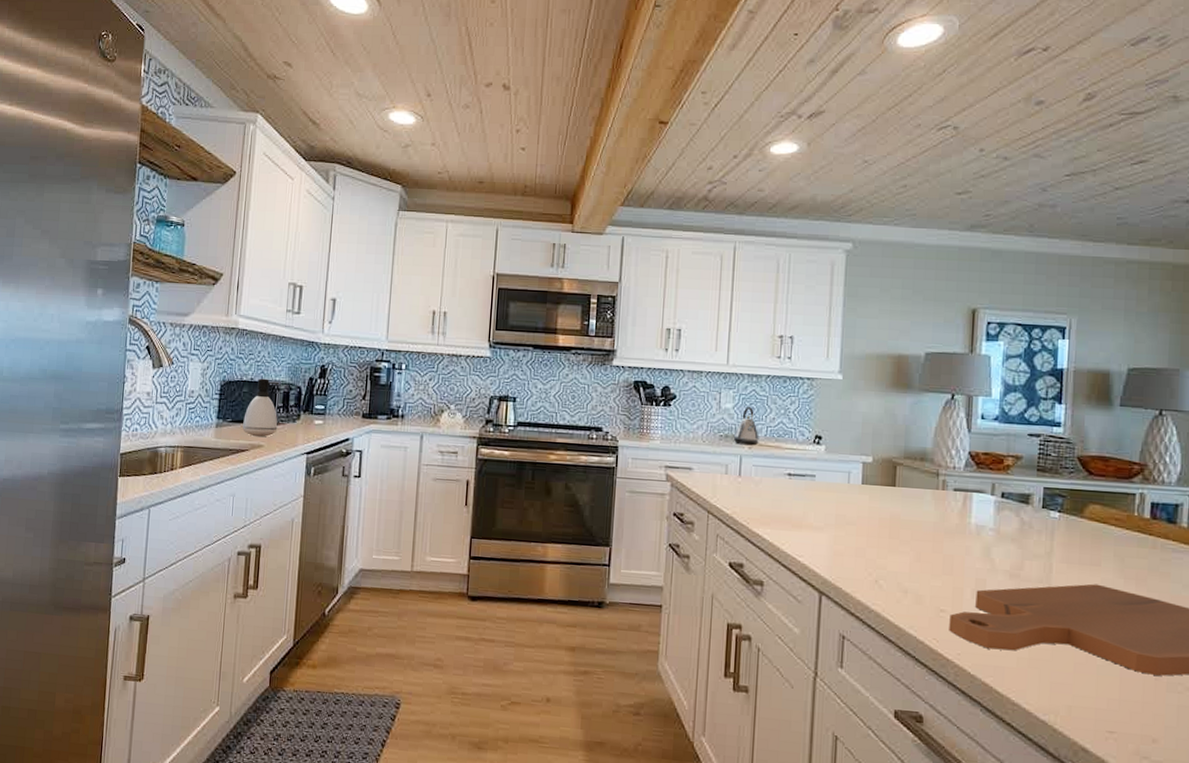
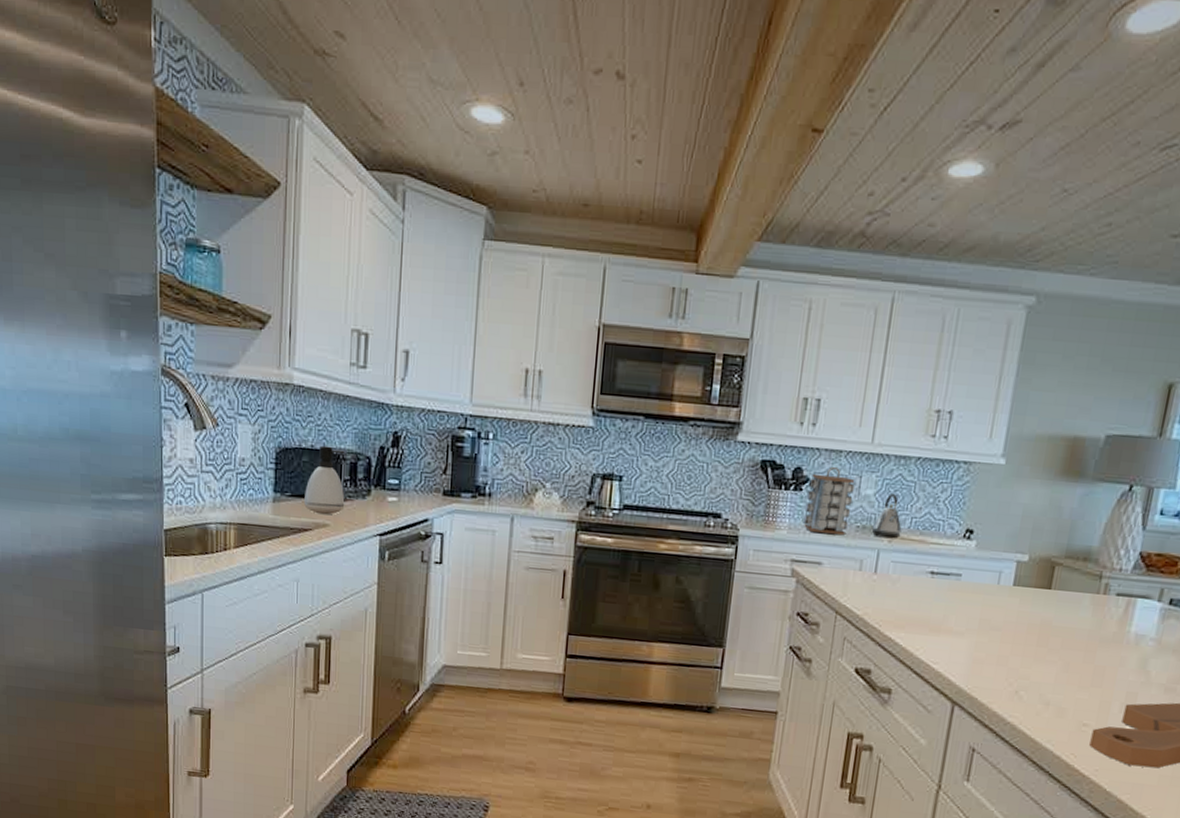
spice rack: none [673,384,715,444] -> present [803,466,855,536]

